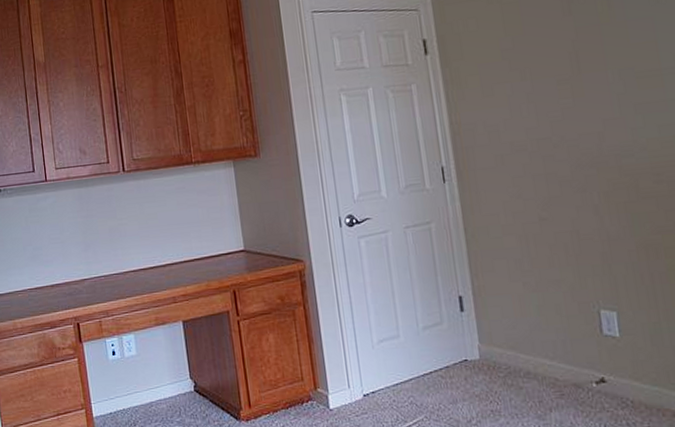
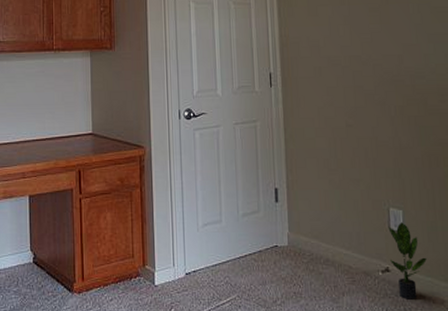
potted plant: none [600,325,651,413] -> present [388,222,427,299]

